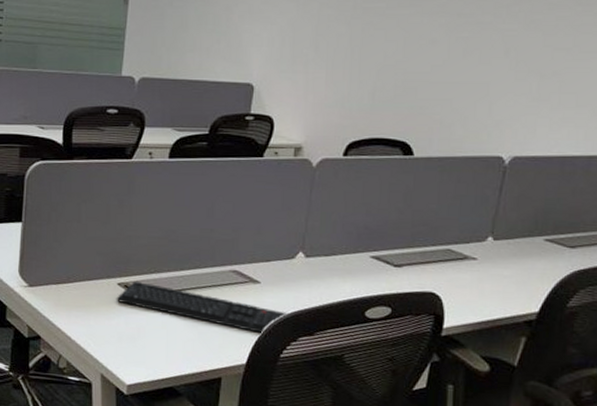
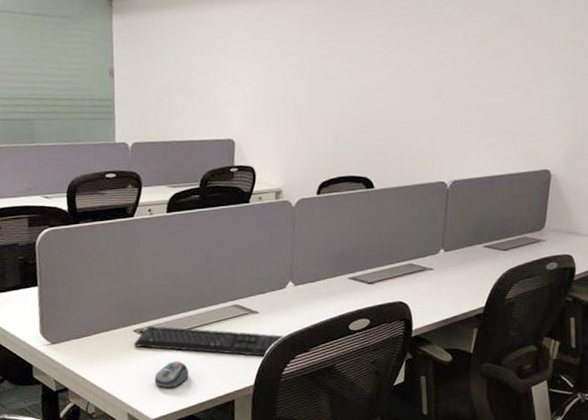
computer mouse: none [134,324,174,354] -> present [154,361,189,389]

